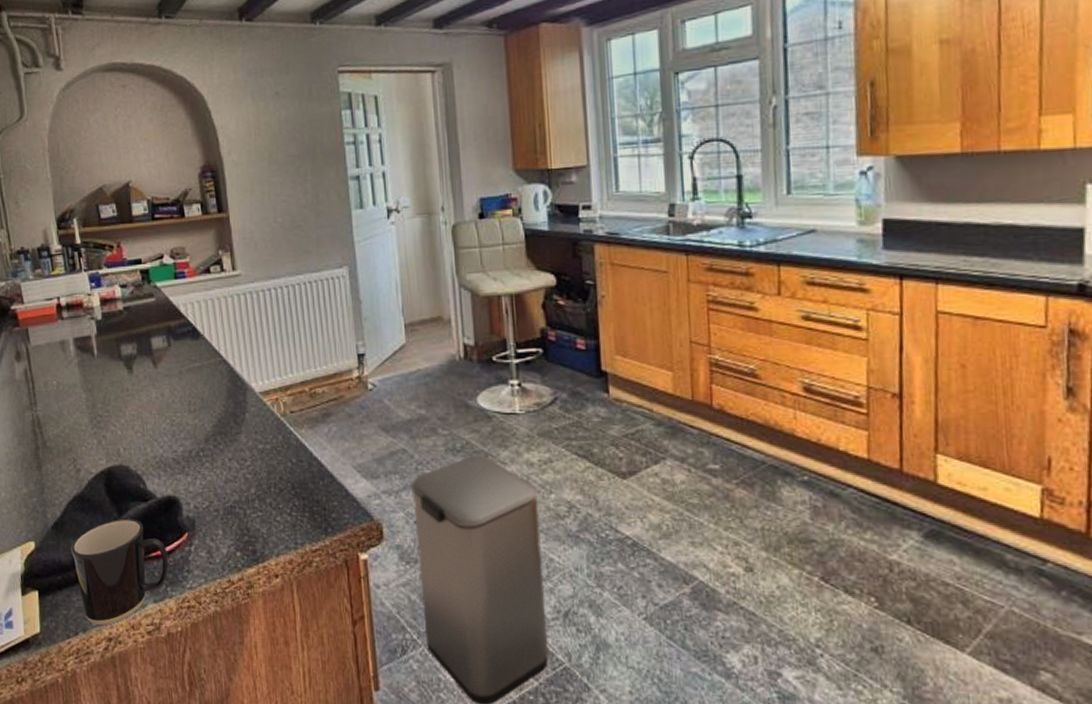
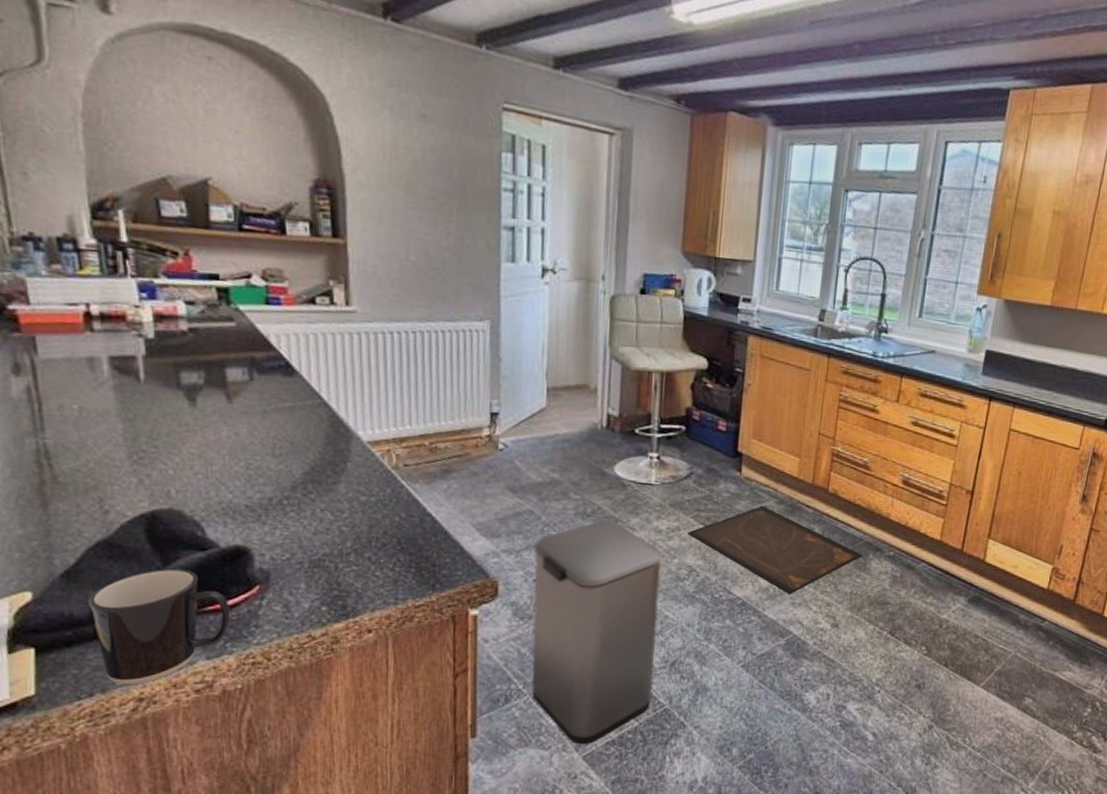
doormat: none [561,429,769,532] -> present [687,505,863,594]

